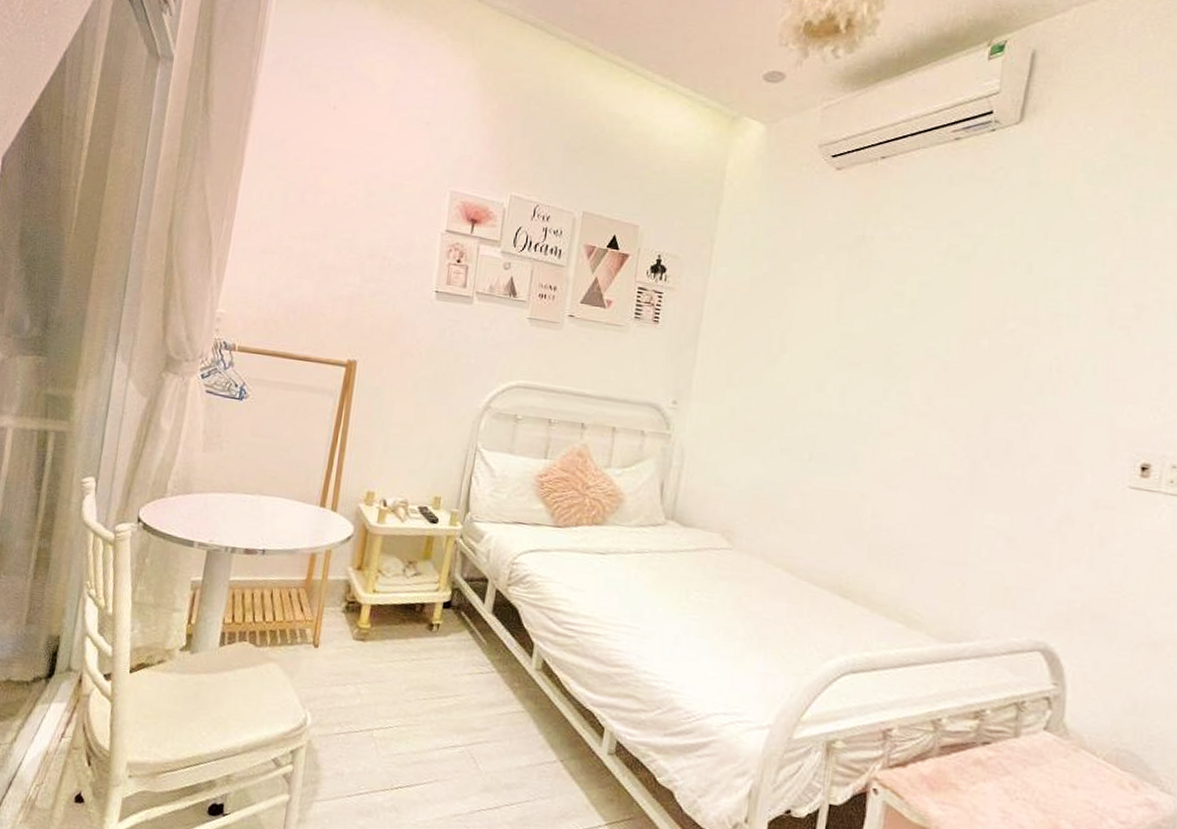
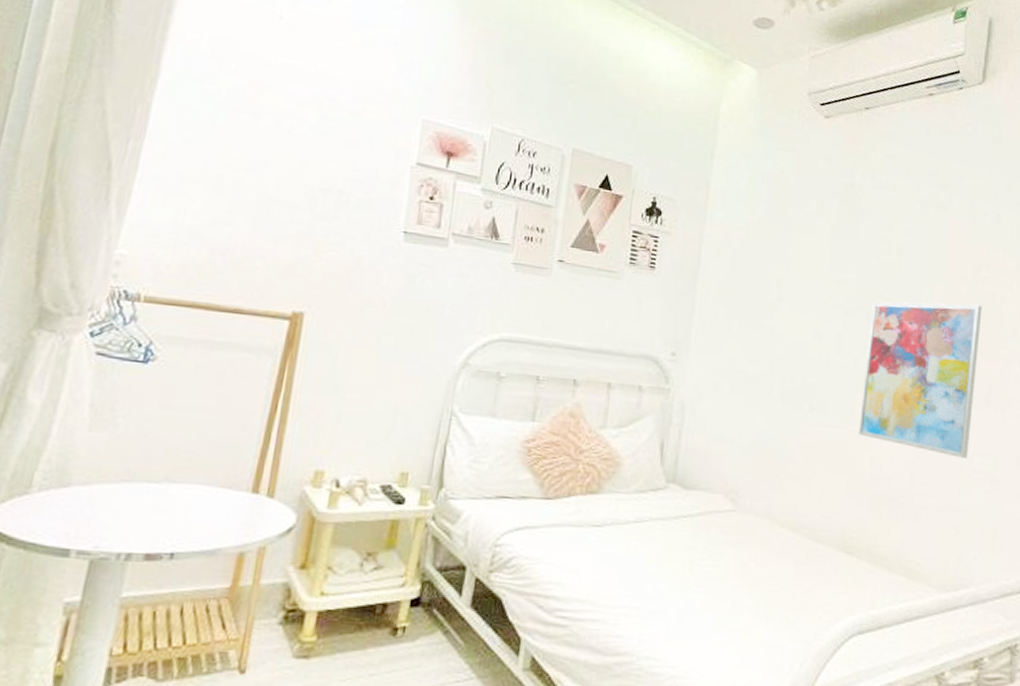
wall art: none [860,354,1005,514] -> present [859,301,982,458]

